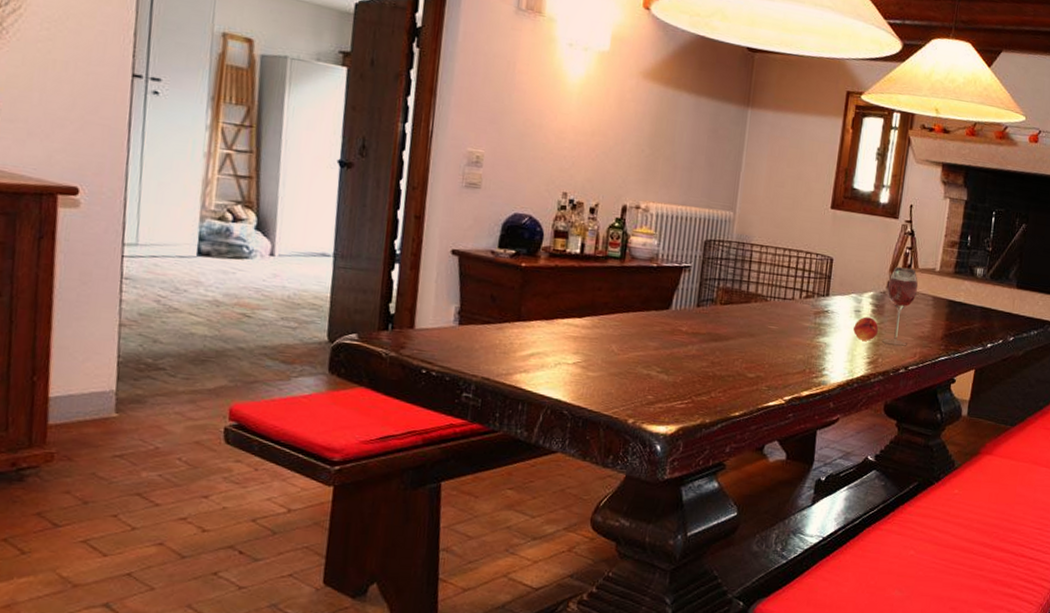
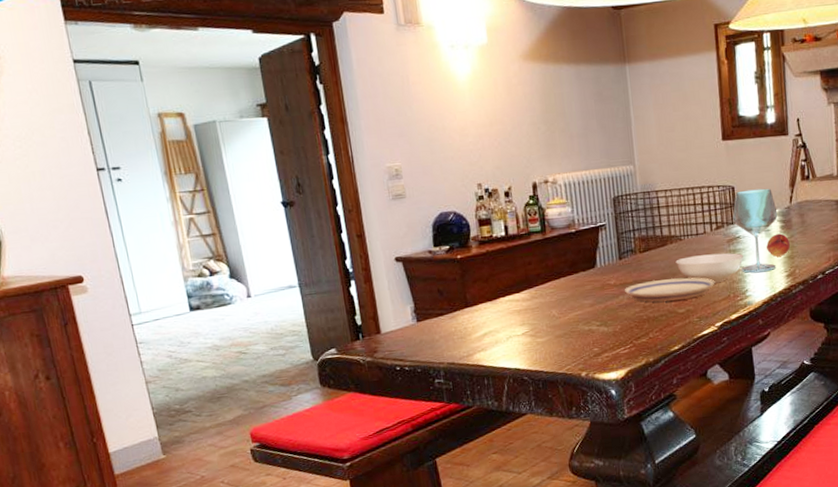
plate: none [695,336,793,365] -> present [625,277,715,302]
bowl: none [756,319,828,354] -> present [675,253,743,283]
wine glass: none [822,264,872,354] -> present [732,188,778,273]
wineglass: present [882,266,919,347] -> none [790,178,820,256]

